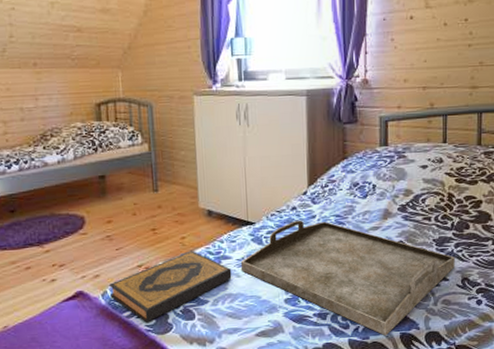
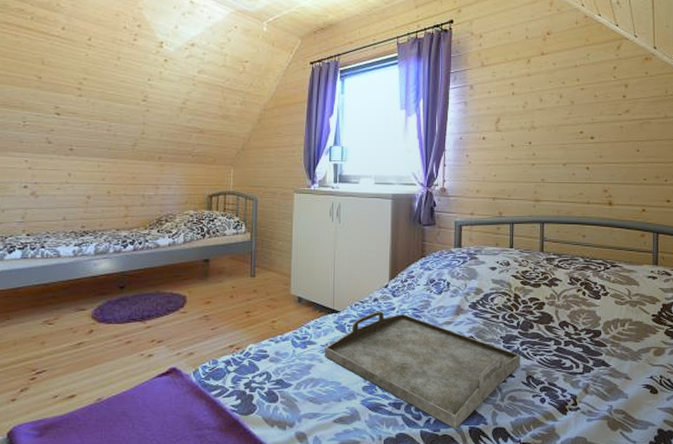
hardback book: present [109,250,232,323] -> none [201,334,315,403]

